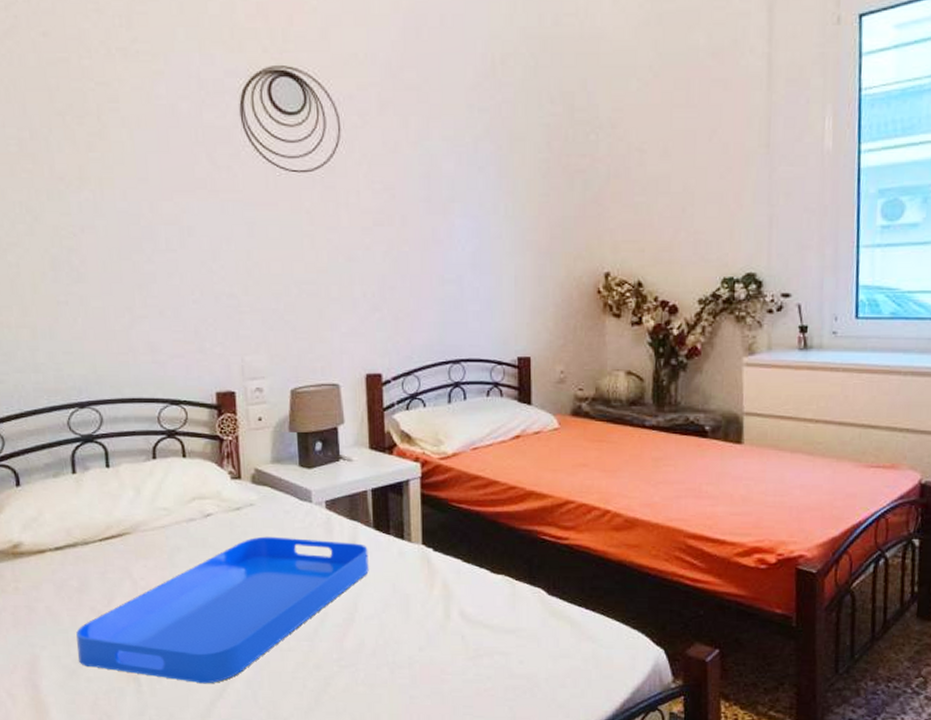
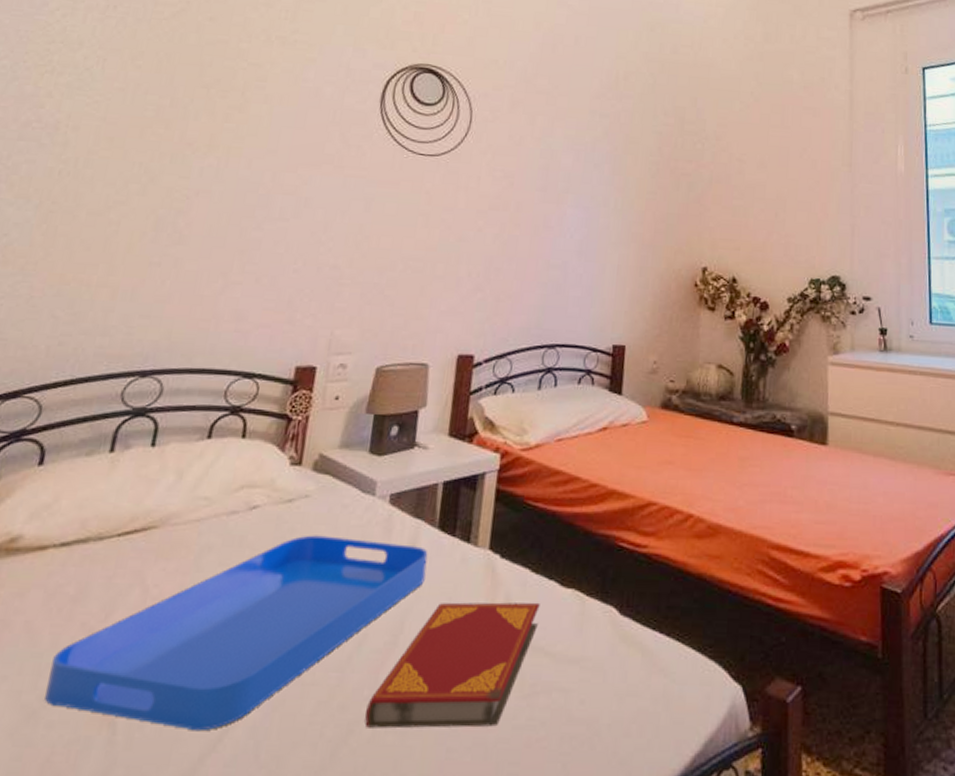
hardback book: none [338,586,475,682] -> present [365,602,540,729]

